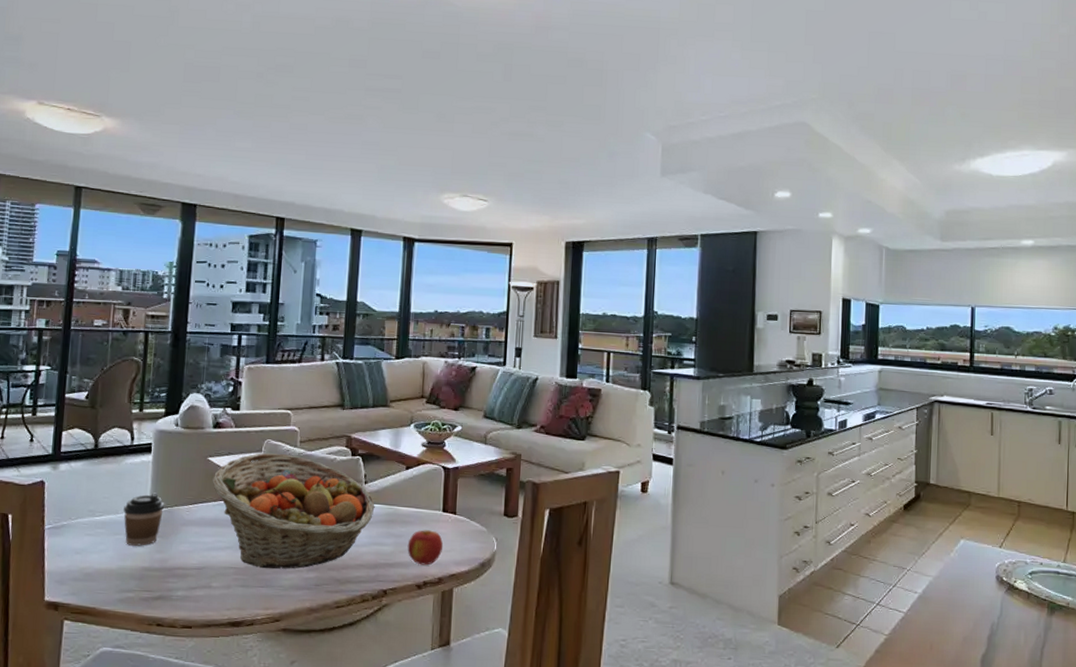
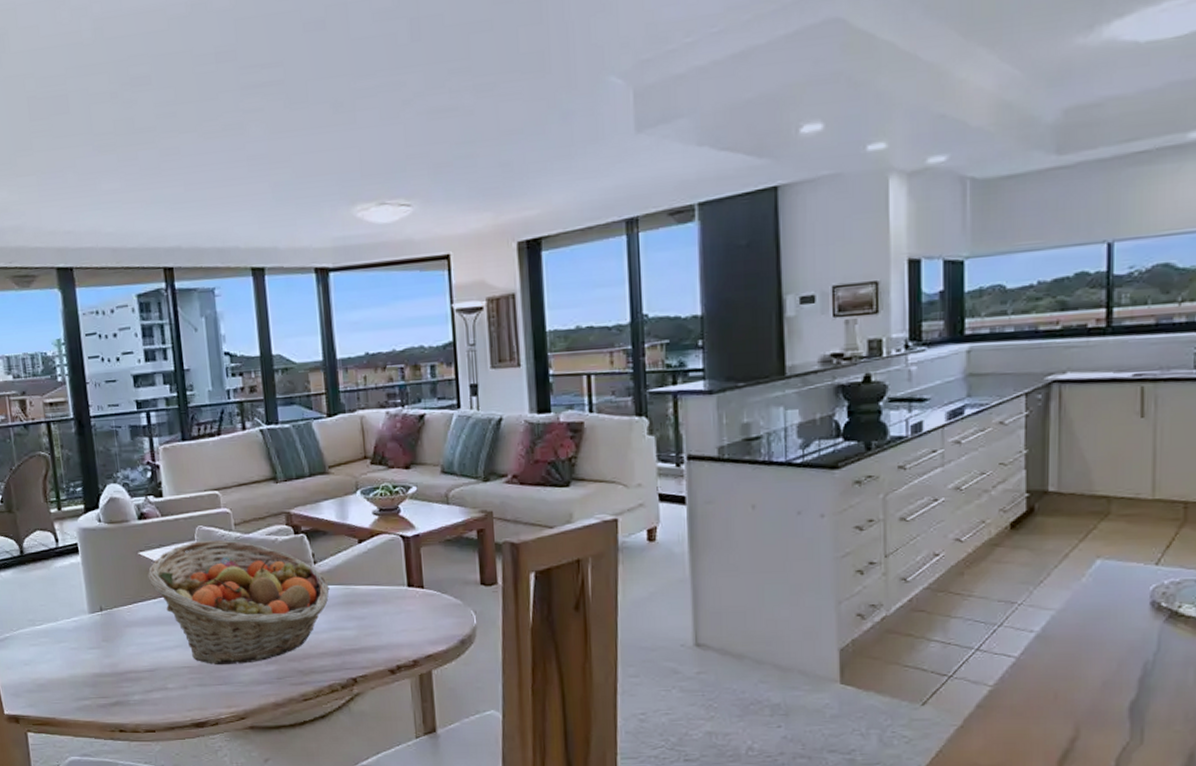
coffee cup: present [124,492,165,546] -> none [62,595,104,652]
apple: present [407,530,444,565] -> none [372,608,414,648]

